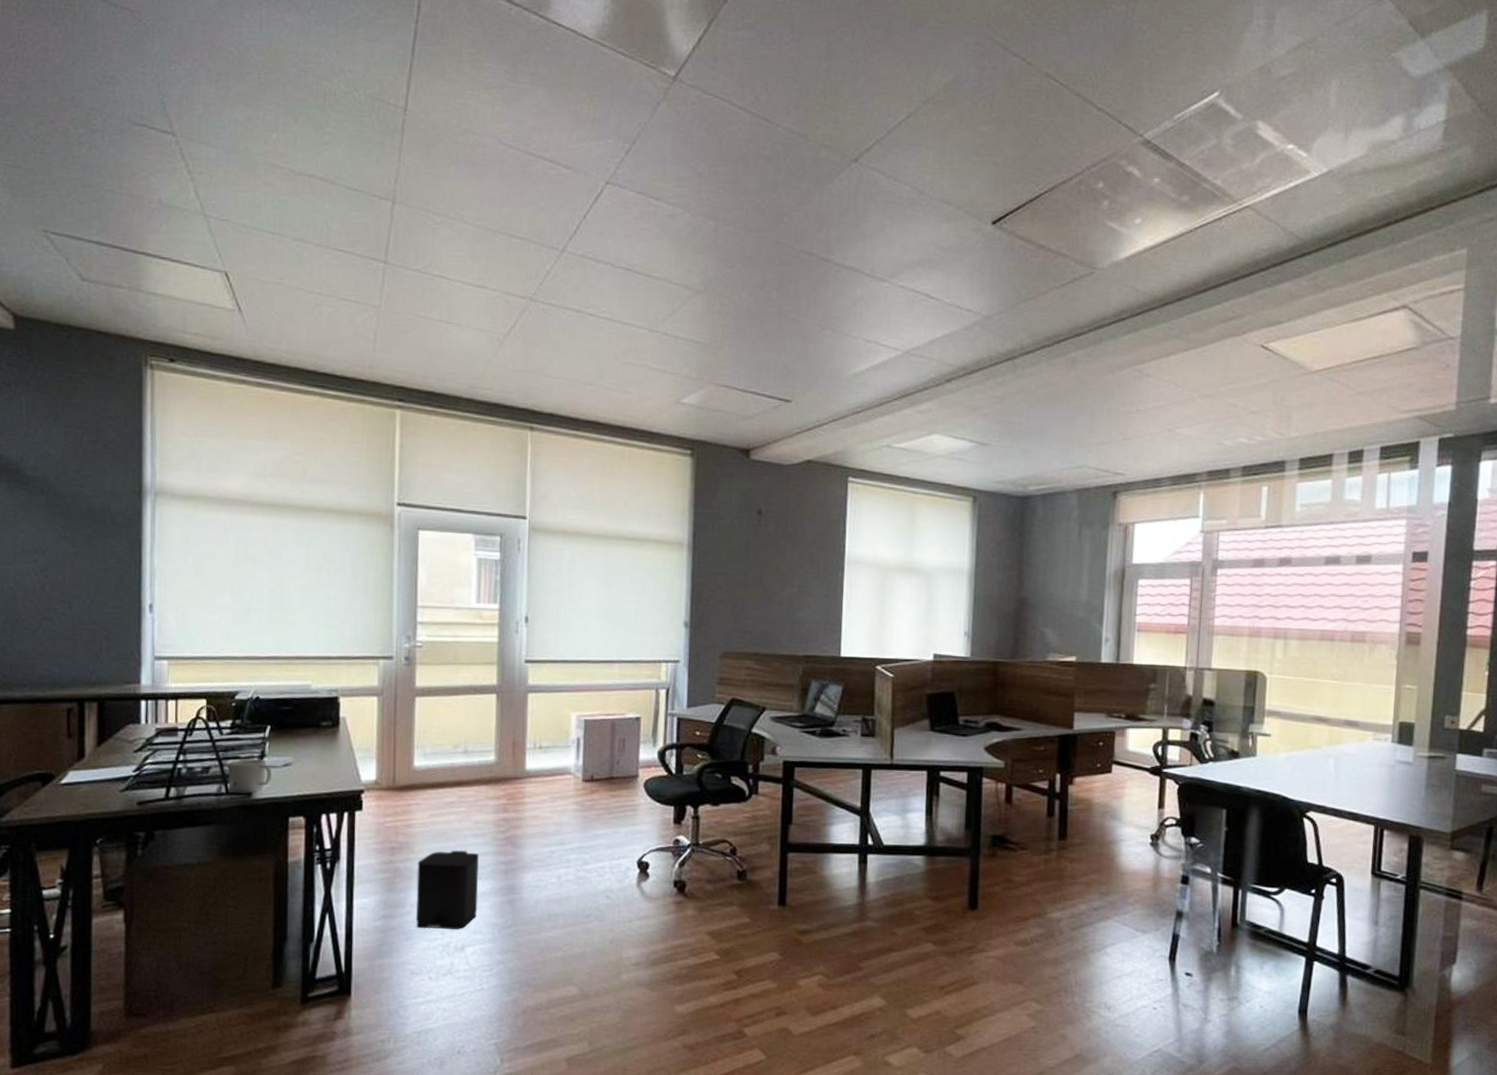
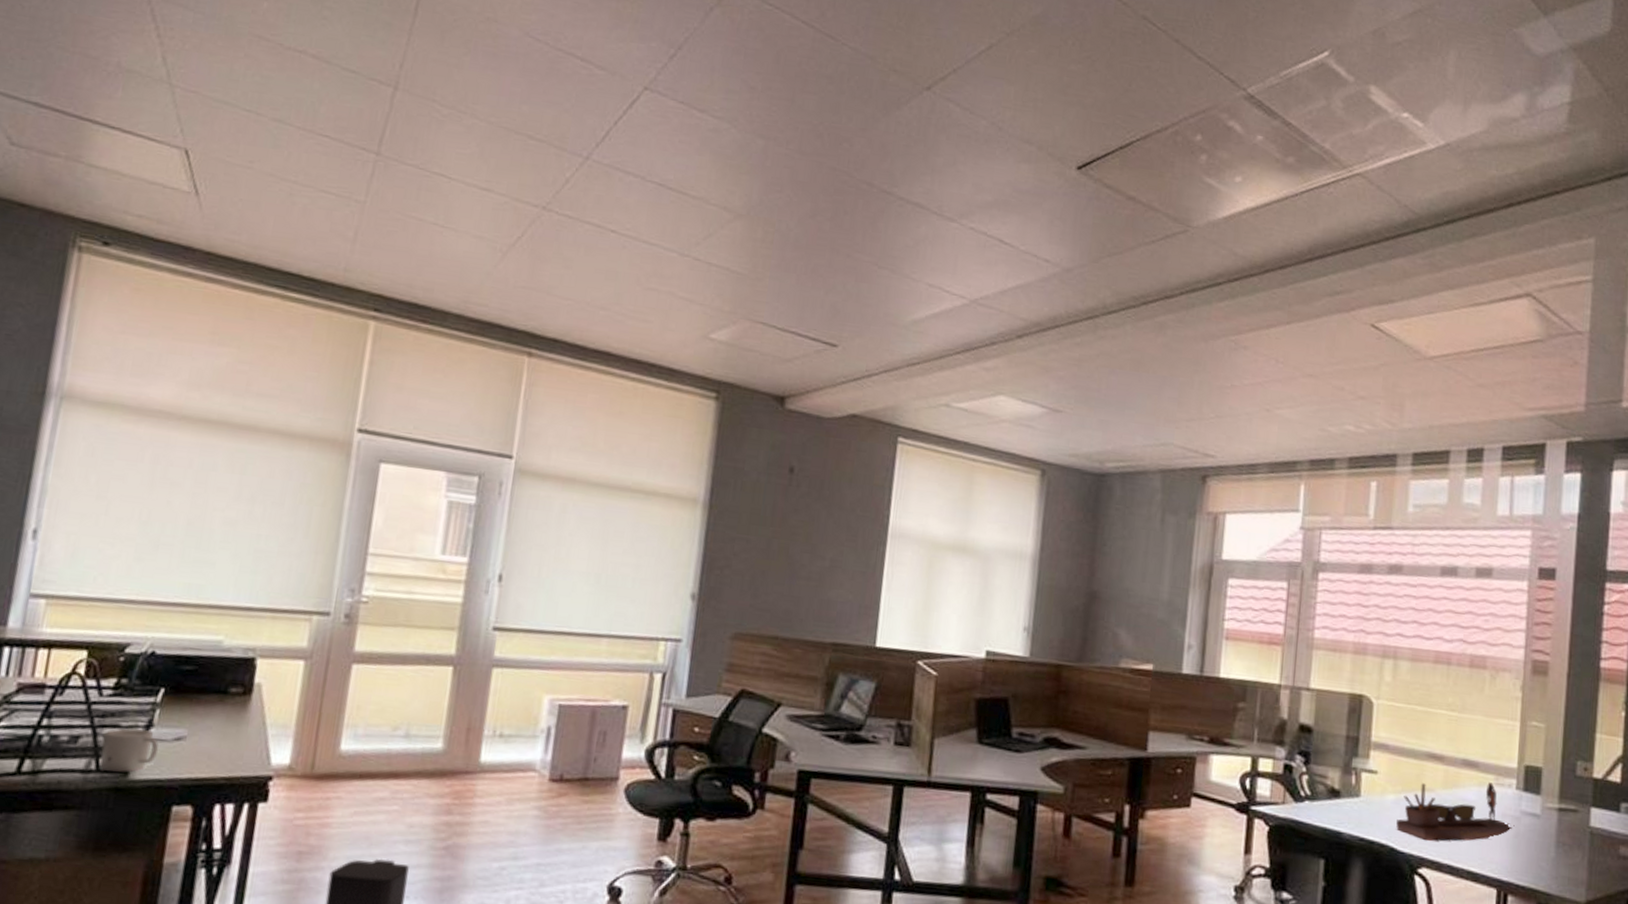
desk organizer: none [1287,738,1390,789] -> present [1396,782,1515,841]

